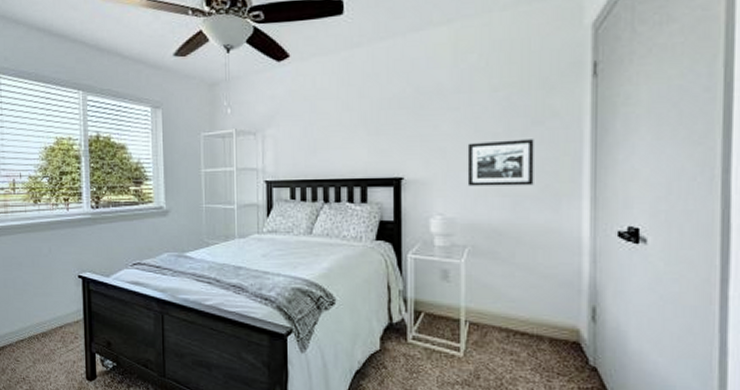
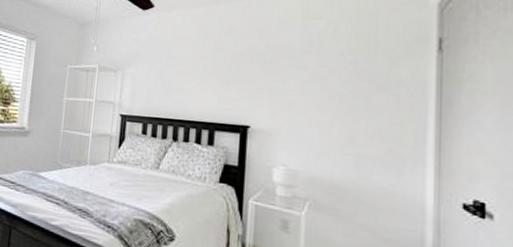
picture frame: present [467,139,534,186] -> none [311,100,379,148]

